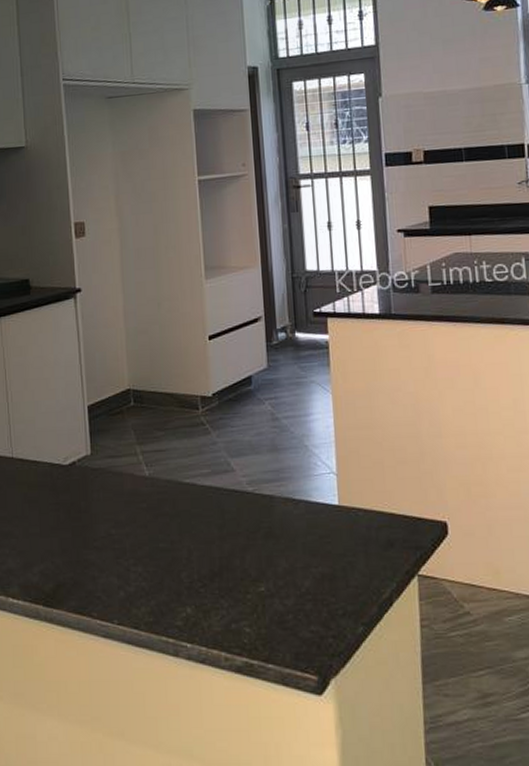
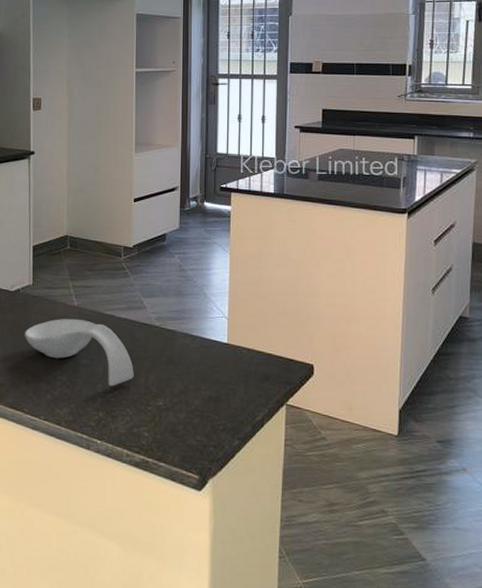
spoon rest: none [86,492,226,574] -> present [25,318,134,387]

